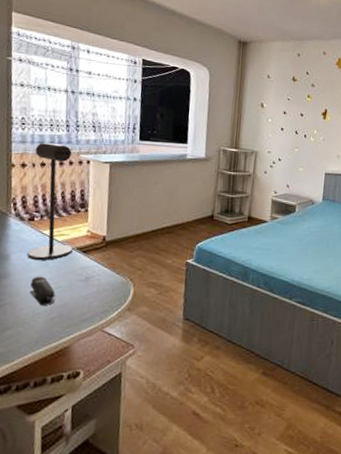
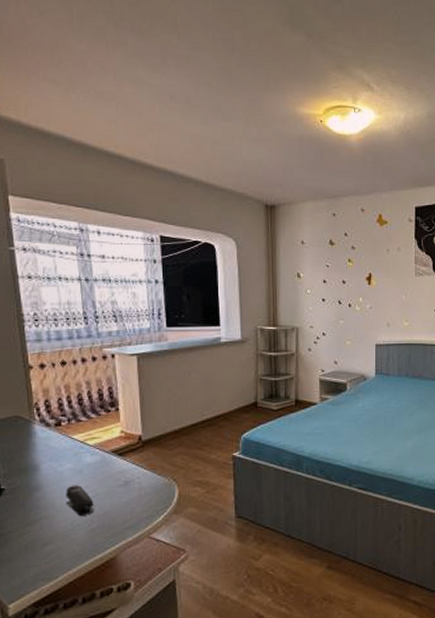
desk lamp: present [27,142,73,260] -> none [53,338,107,468]

